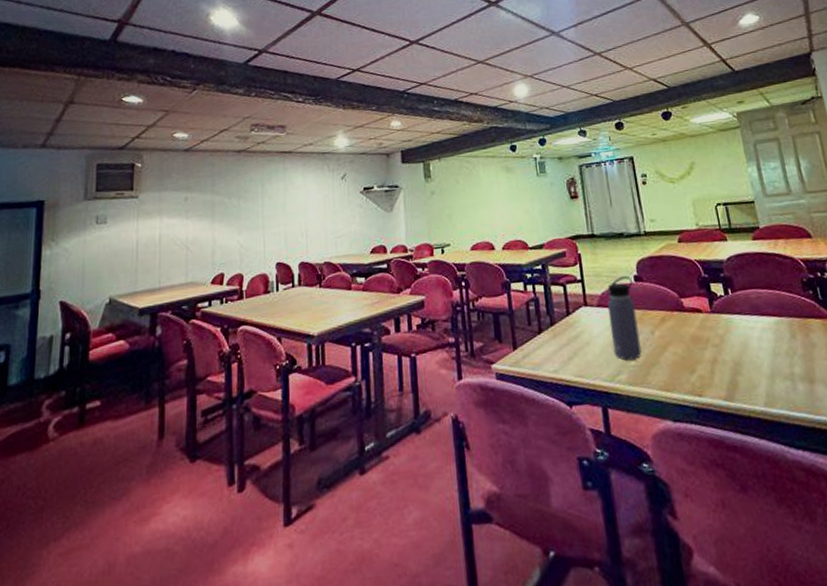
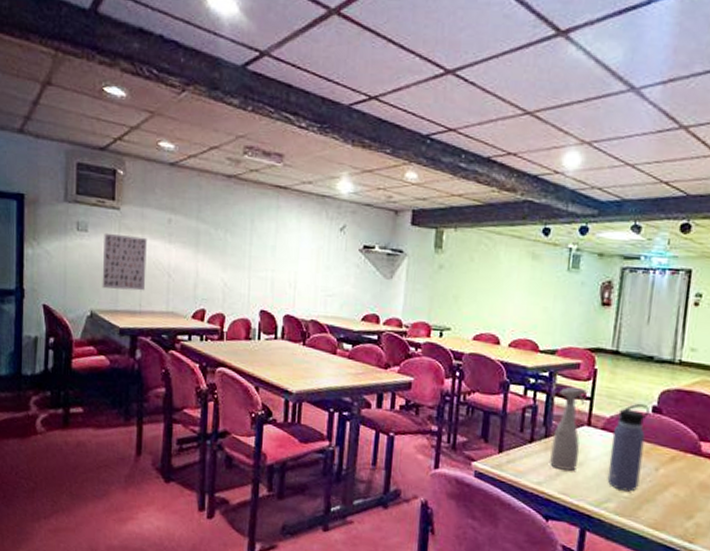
wall art: none [121,218,165,274] -> present [102,232,147,291]
spray bottle: none [554,273,585,354] -> present [550,387,587,471]

